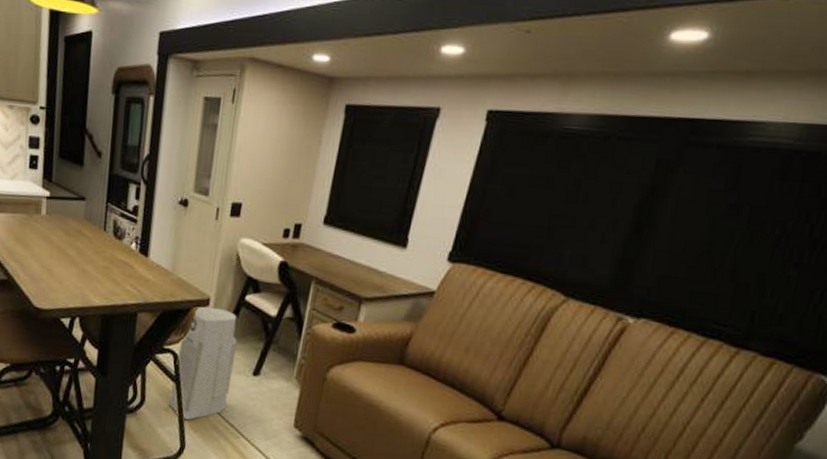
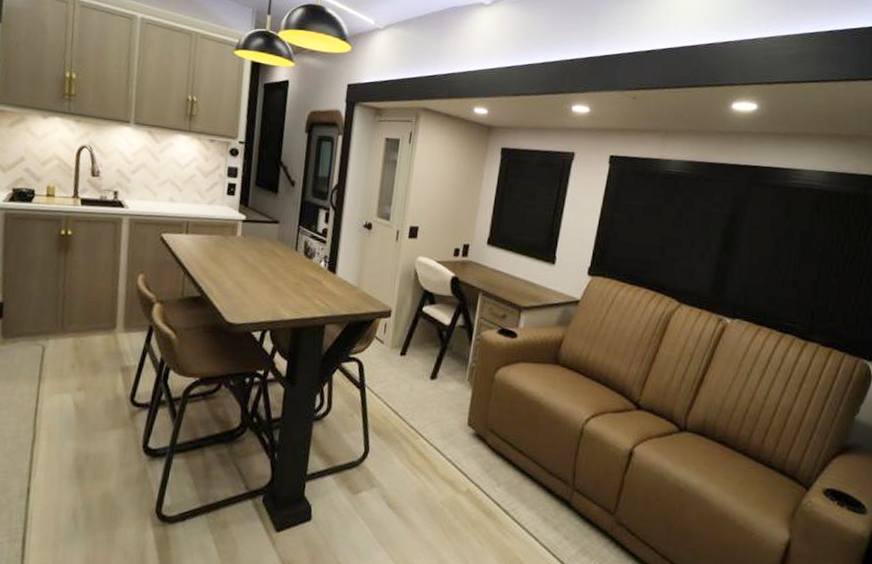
air purifier: present [168,307,237,421] -> none [353,318,416,425]

